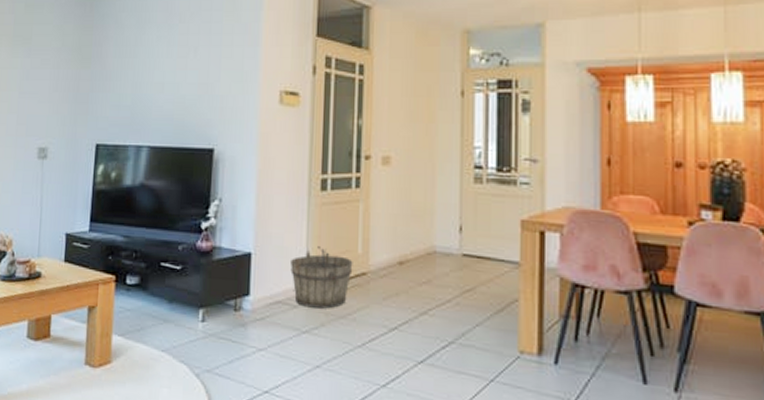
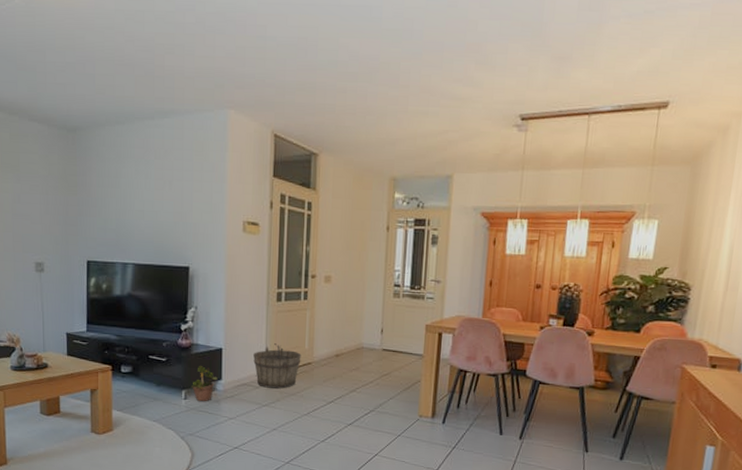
potted plant: none [210,276,244,326] -> present [190,366,217,402]

